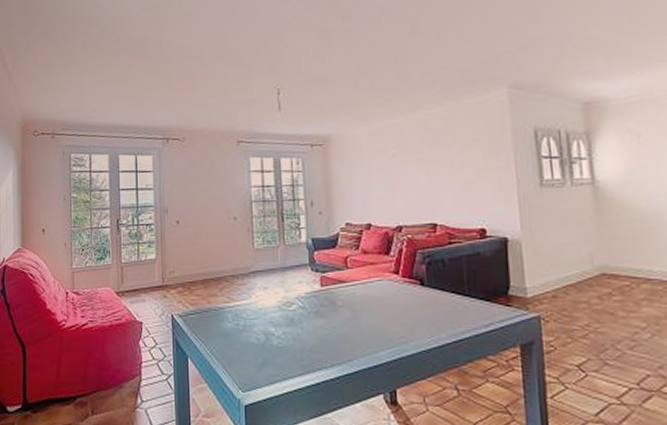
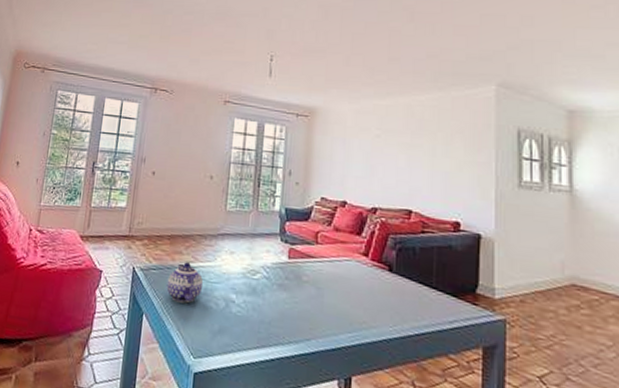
teapot: none [206,303,242,342] -> present [166,262,204,303]

